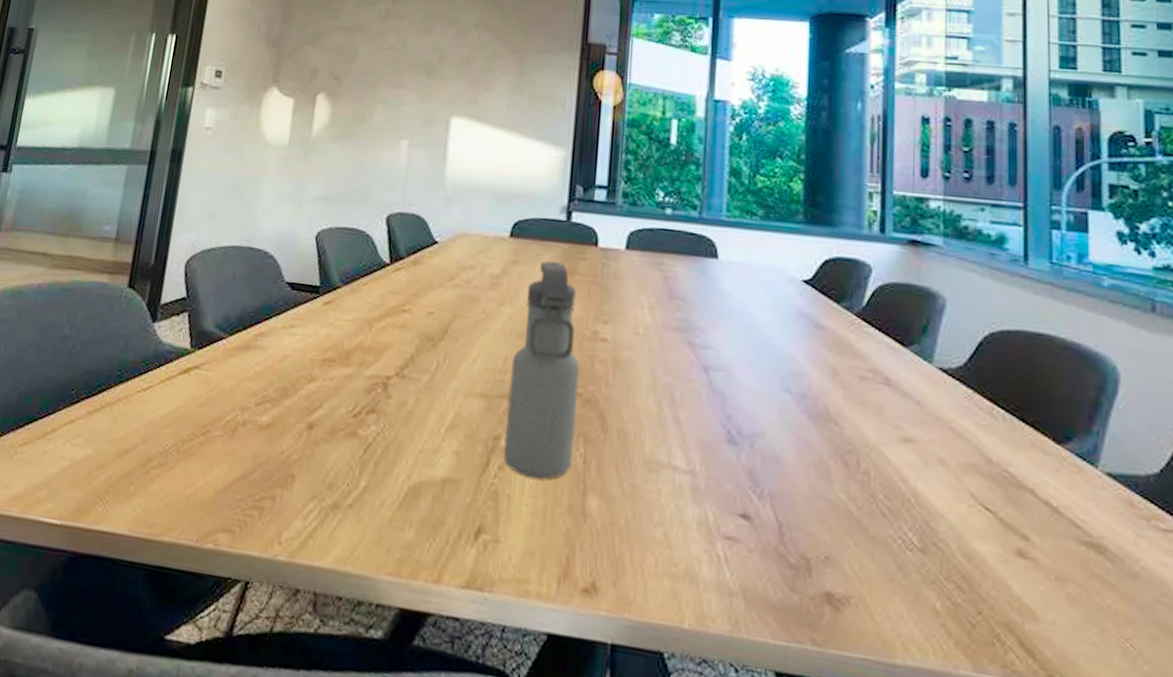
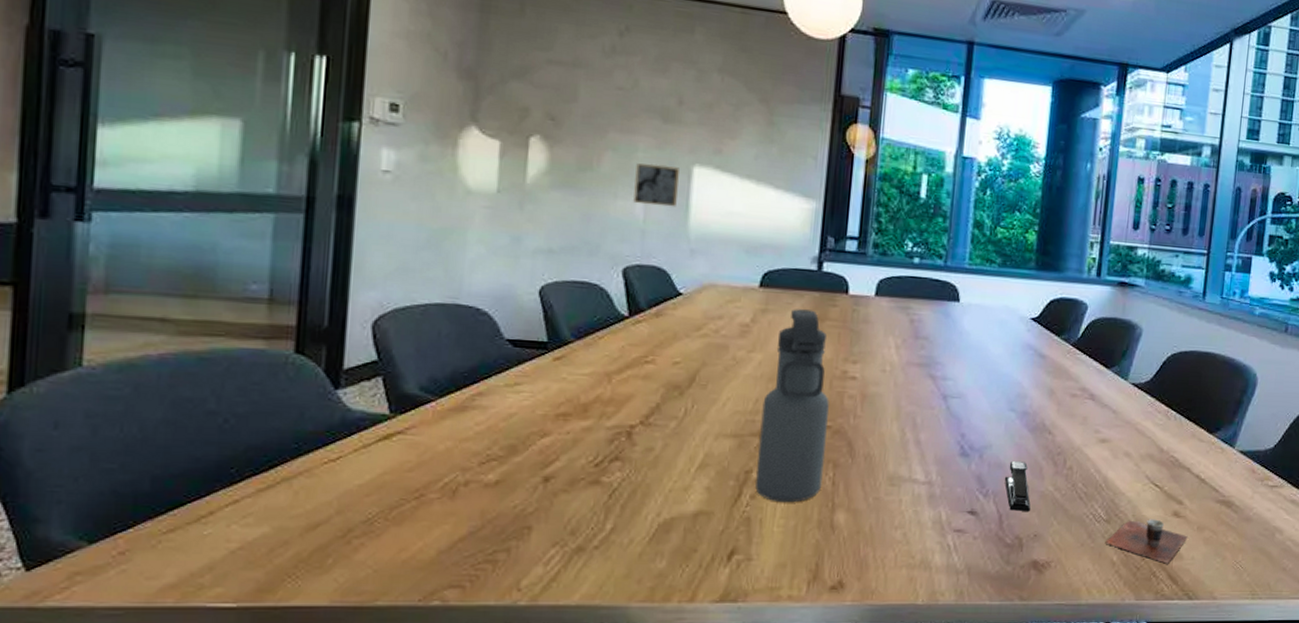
wall art: none [398,115,439,157] -> present [633,163,679,207]
stapler: none [782,456,818,524] -> present [1004,461,1031,511]
cup: none [922,553,1043,626] -> present [1105,519,1188,564]

